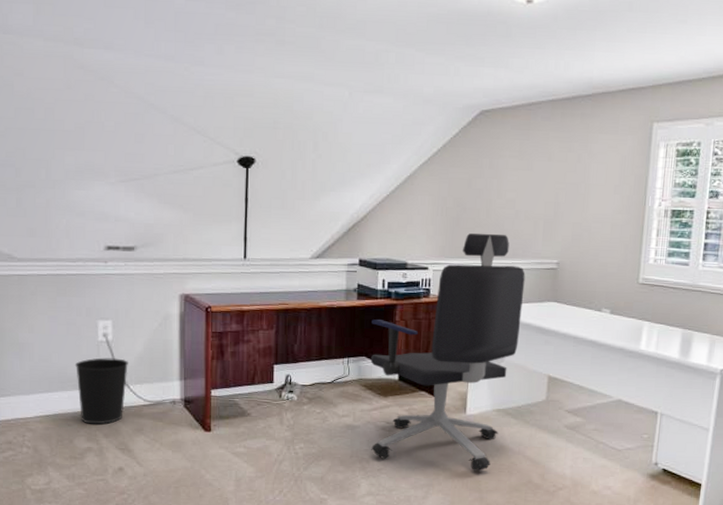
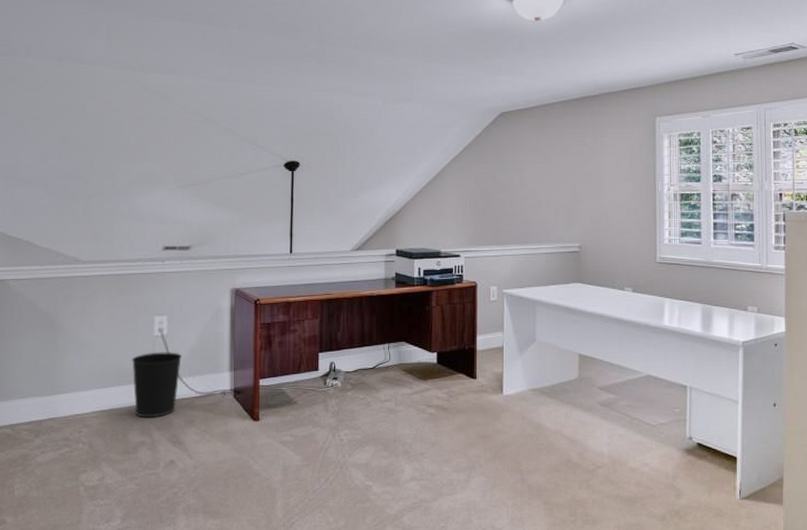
office chair: present [370,233,525,471] -> none [409,221,551,452]

